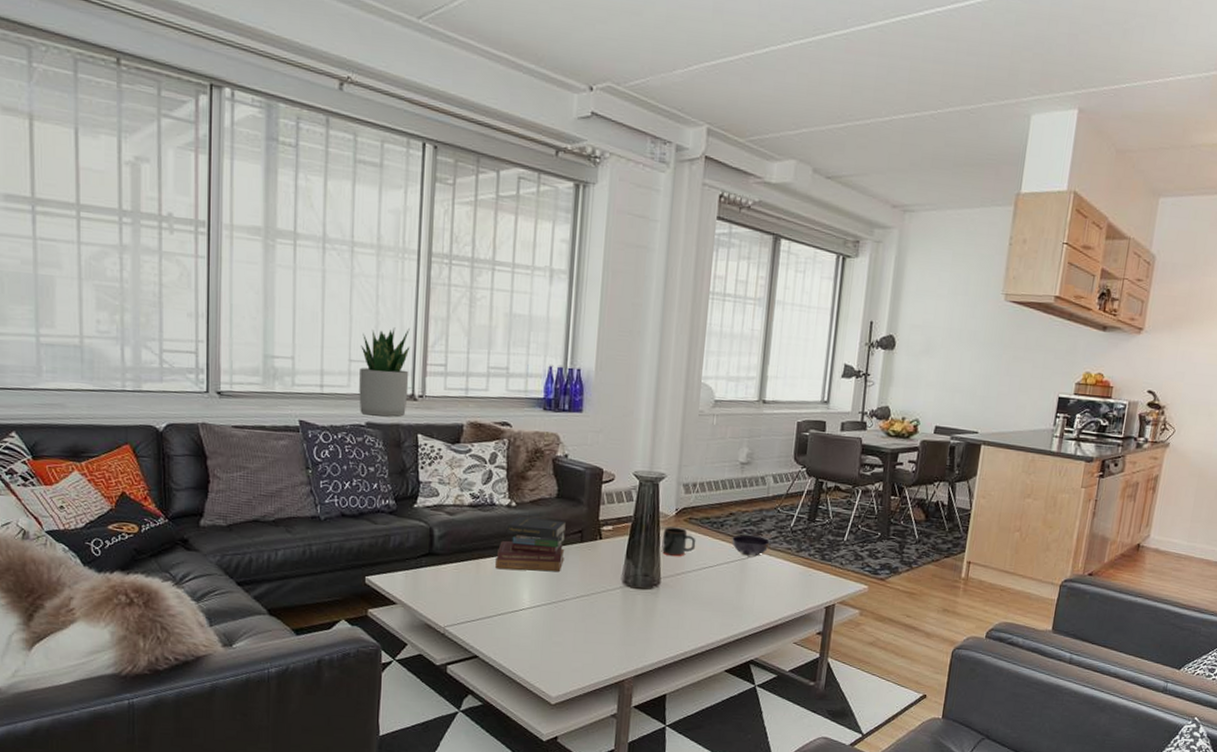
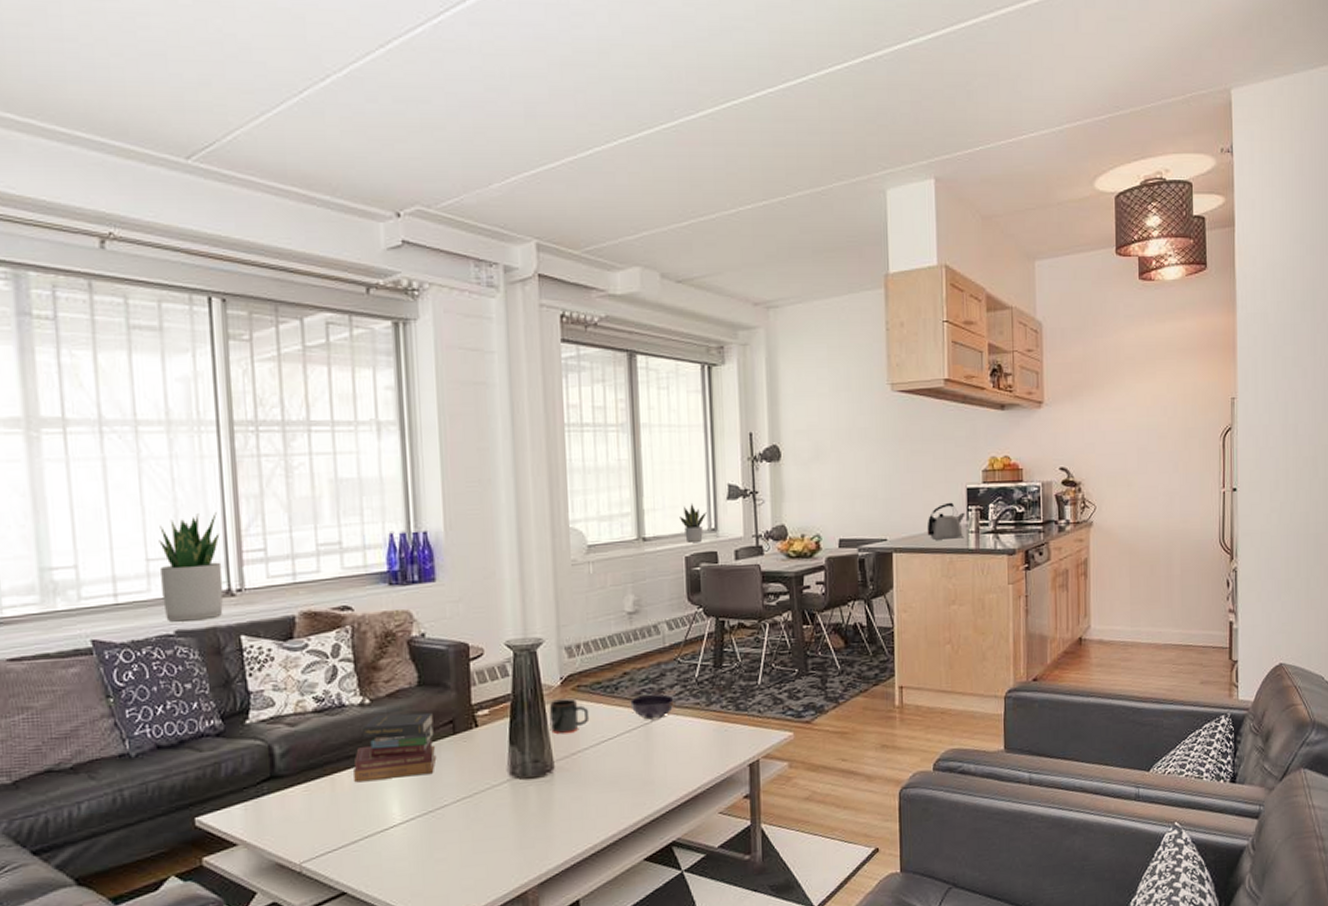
potted plant: none [797,376,822,412] -> present [680,502,707,544]
kettle: none [1015,407,1053,441] -> present [927,502,965,540]

